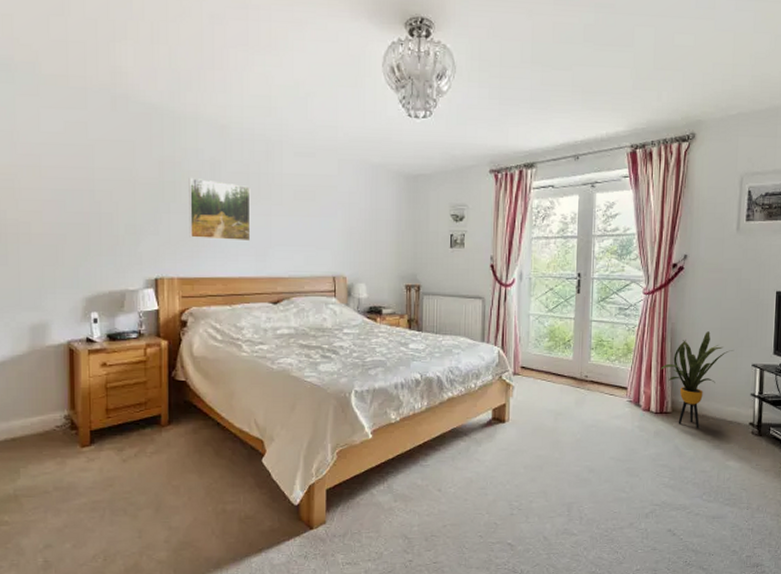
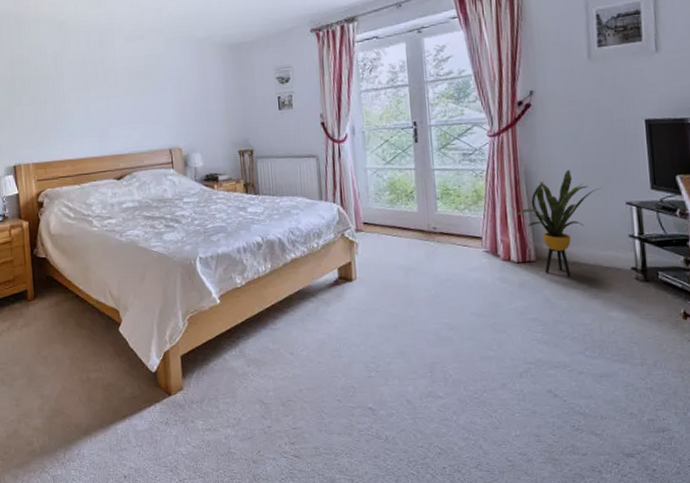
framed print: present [189,177,251,242] -> none [35,71,93,126]

